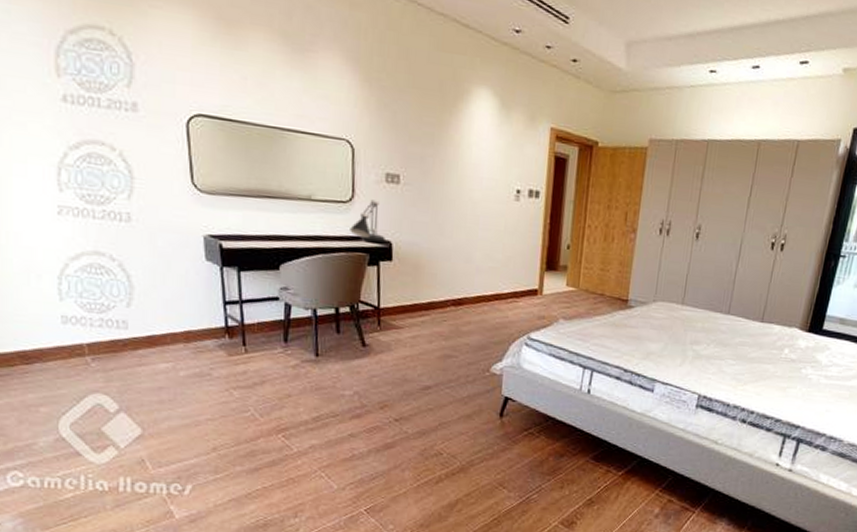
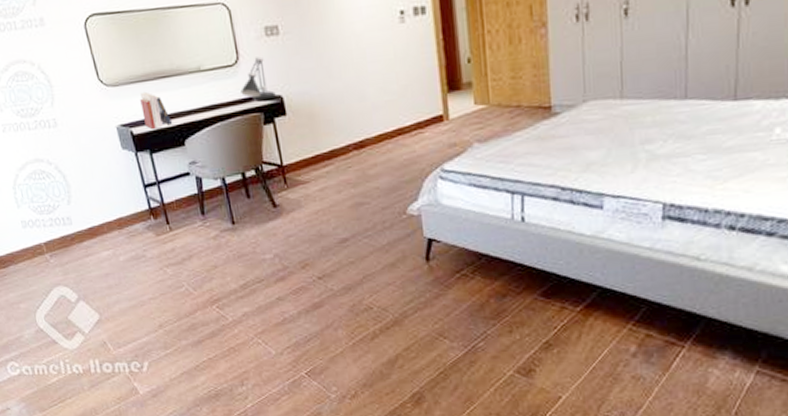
books: none [237,206,269,247] -> present [139,91,172,129]

